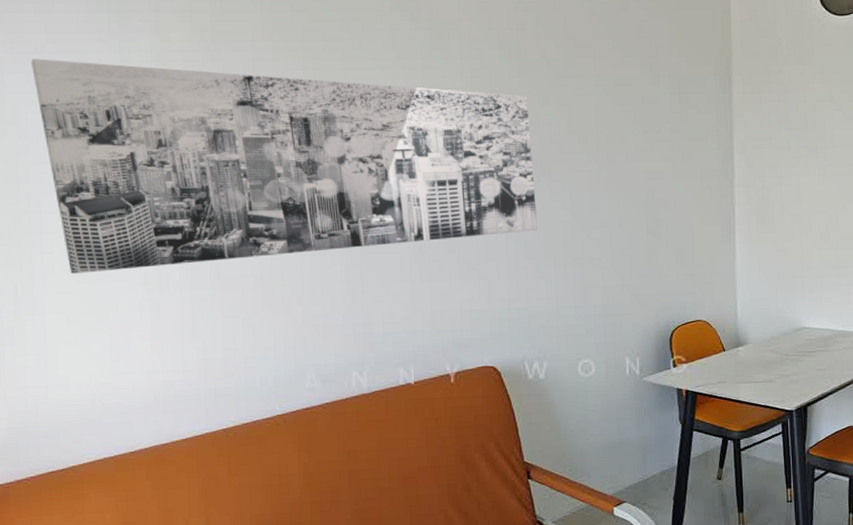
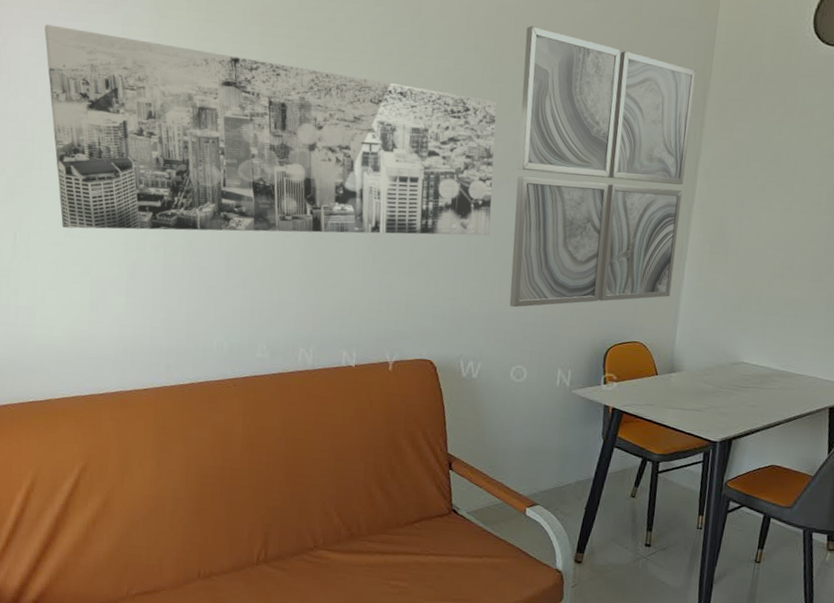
wall art: none [547,19,726,301] -> present [509,26,696,308]

